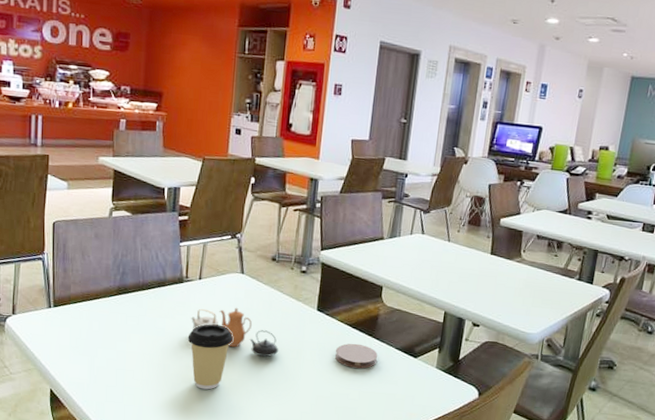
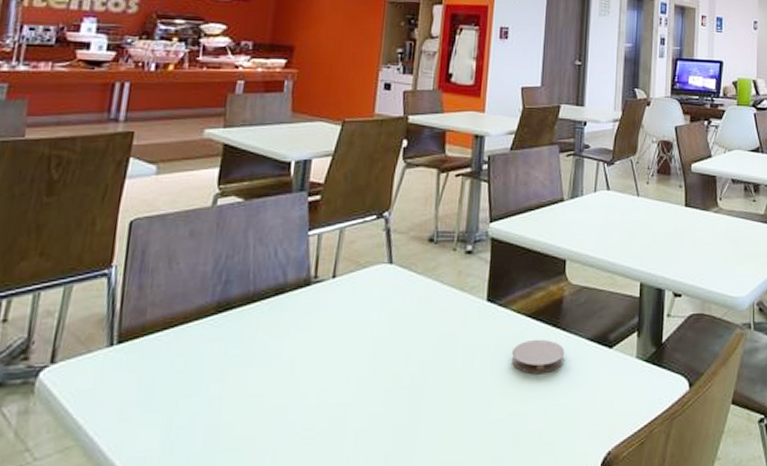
coffee cup: present [187,324,234,390] -> none [313,338,378,437]
teapot: present [191,307,279,357] -> none [319,310,439,376]

